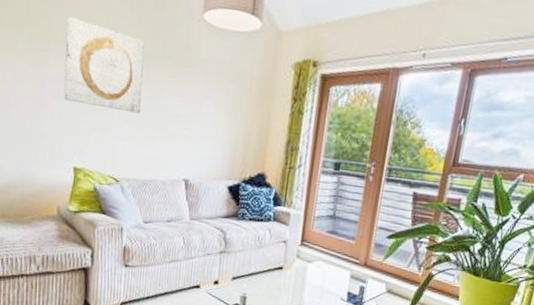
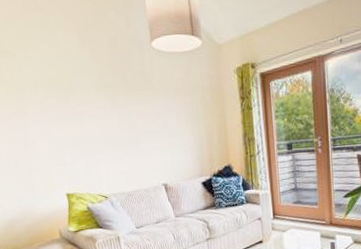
wall art: present [64,15,145,113] -> none [34,66,115,139]

